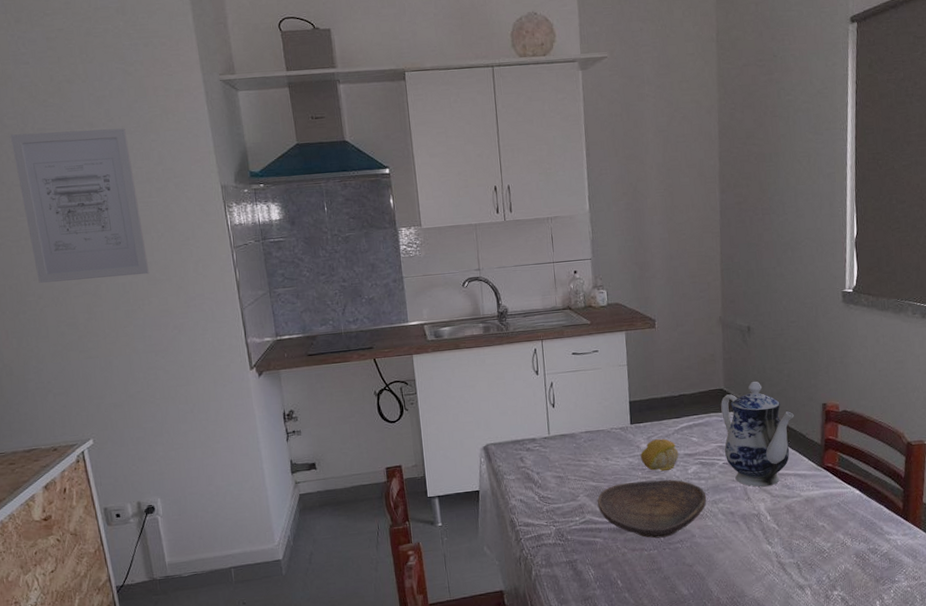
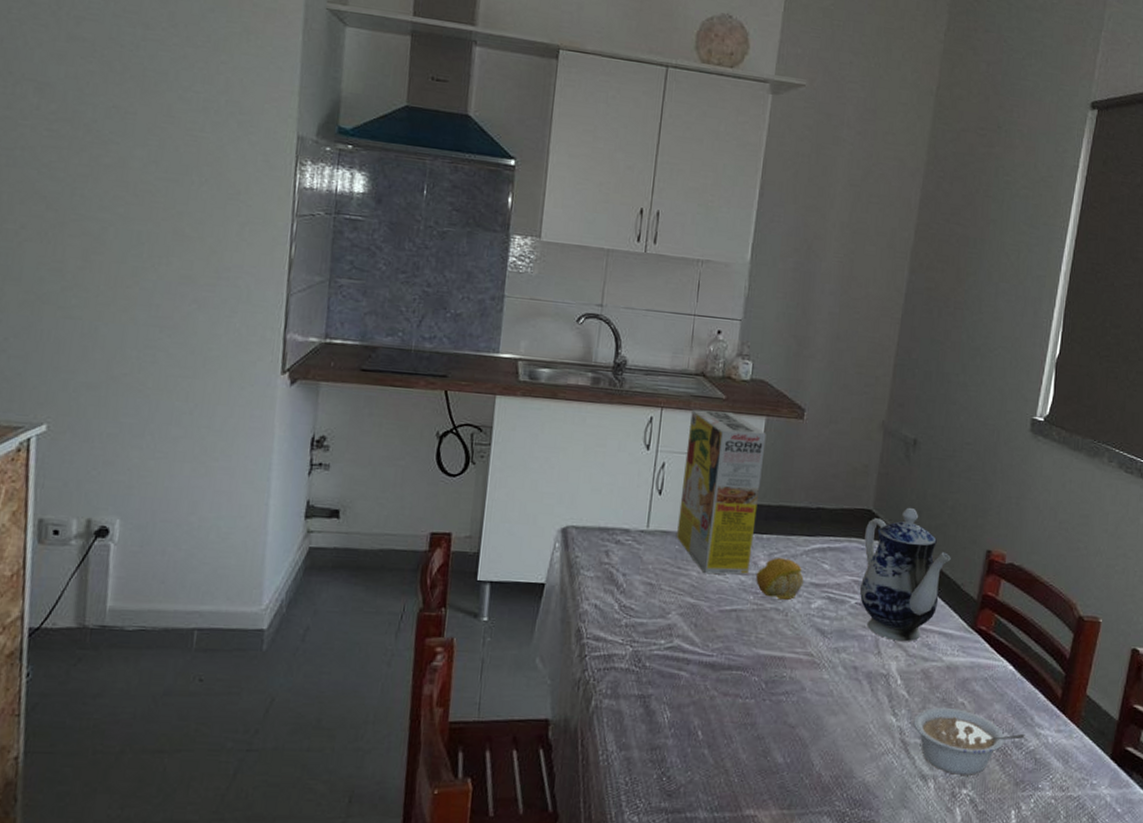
wall art: present [10,128,150,283] -> none [25,15,190,227]
cereal box: none [565,333,634,462] -> present [677,409,767,575]
decorative bowl: present [597,479,707,539] -> none [690,606,828,685]
legume: none [785,531,878,581] -> present [913,707,1025,775]

